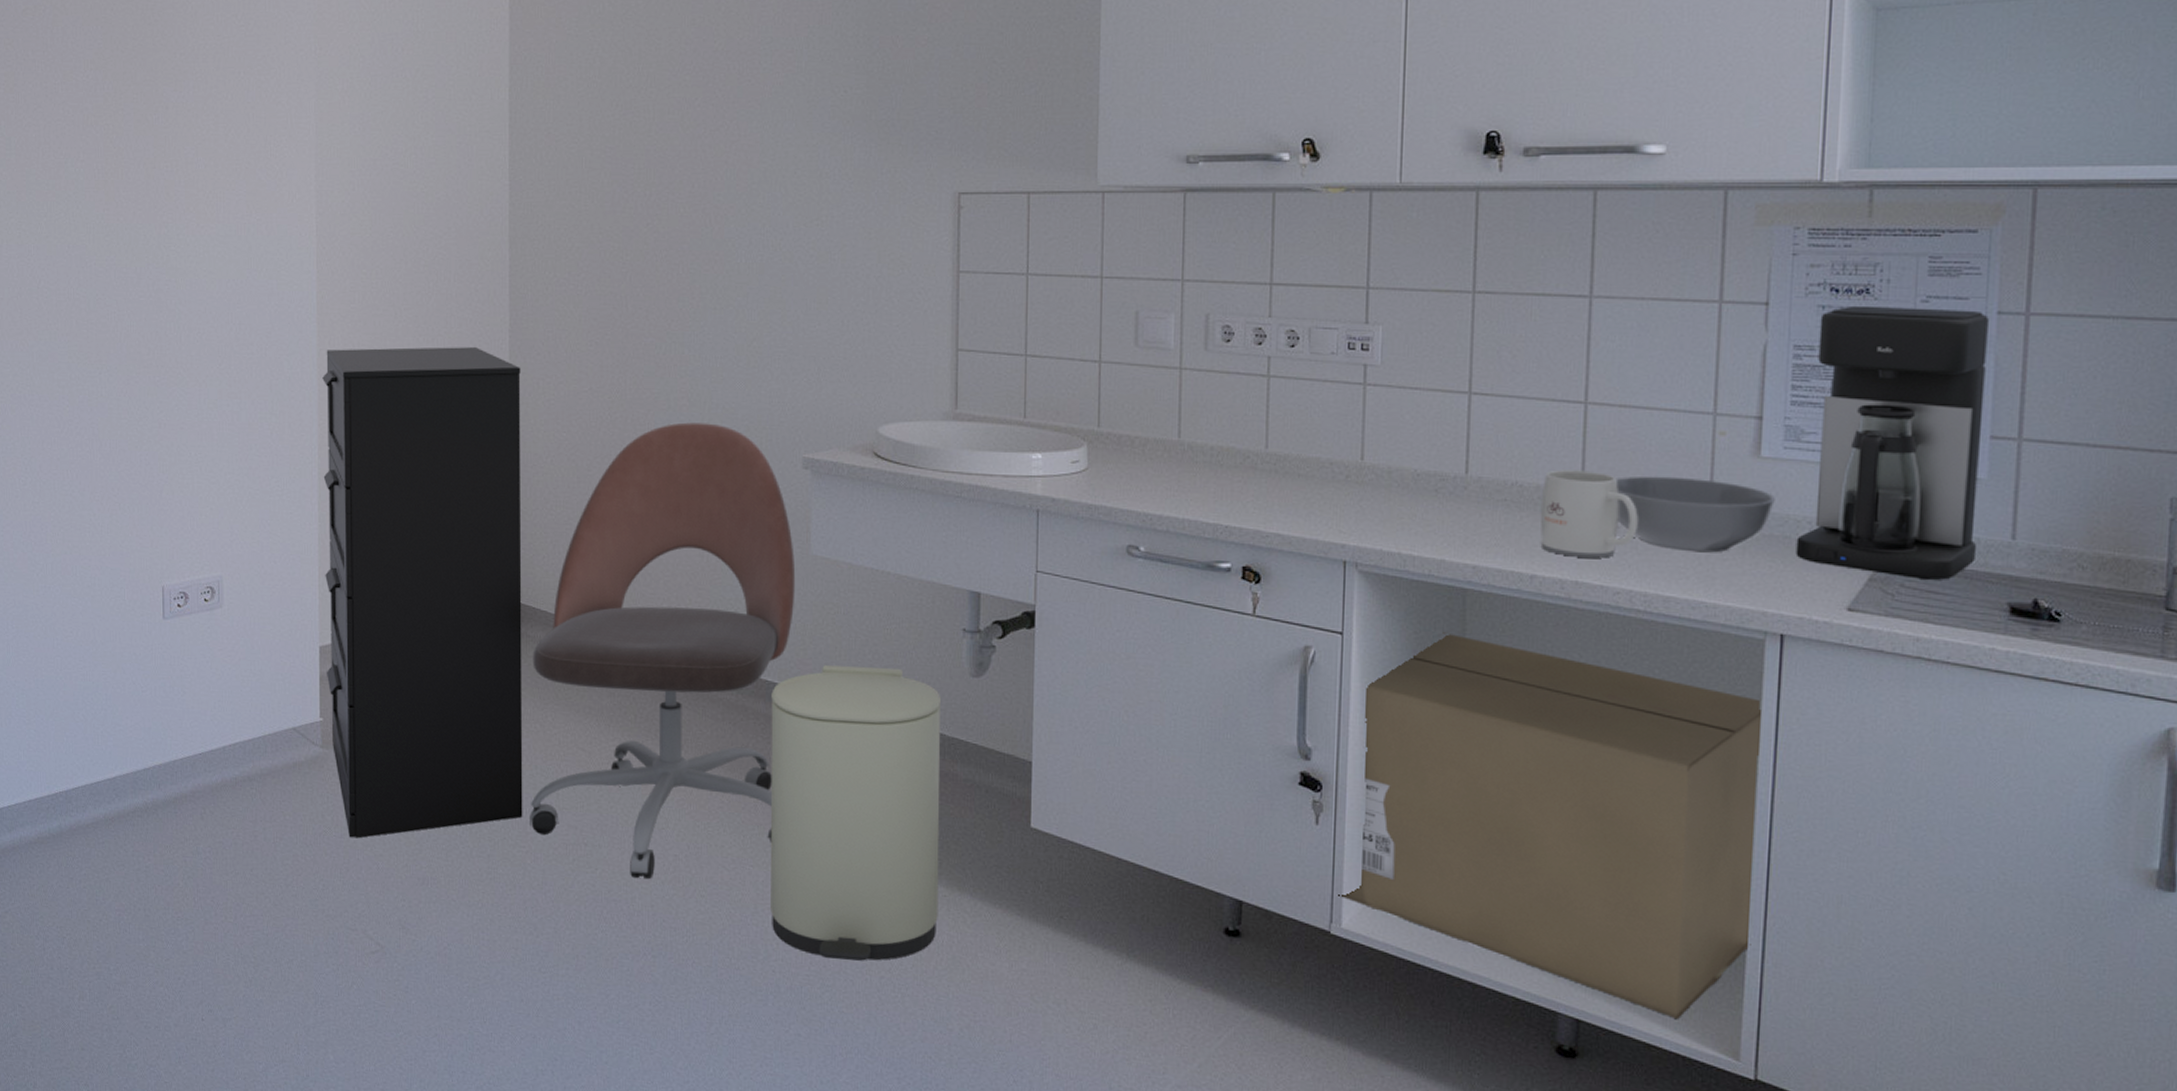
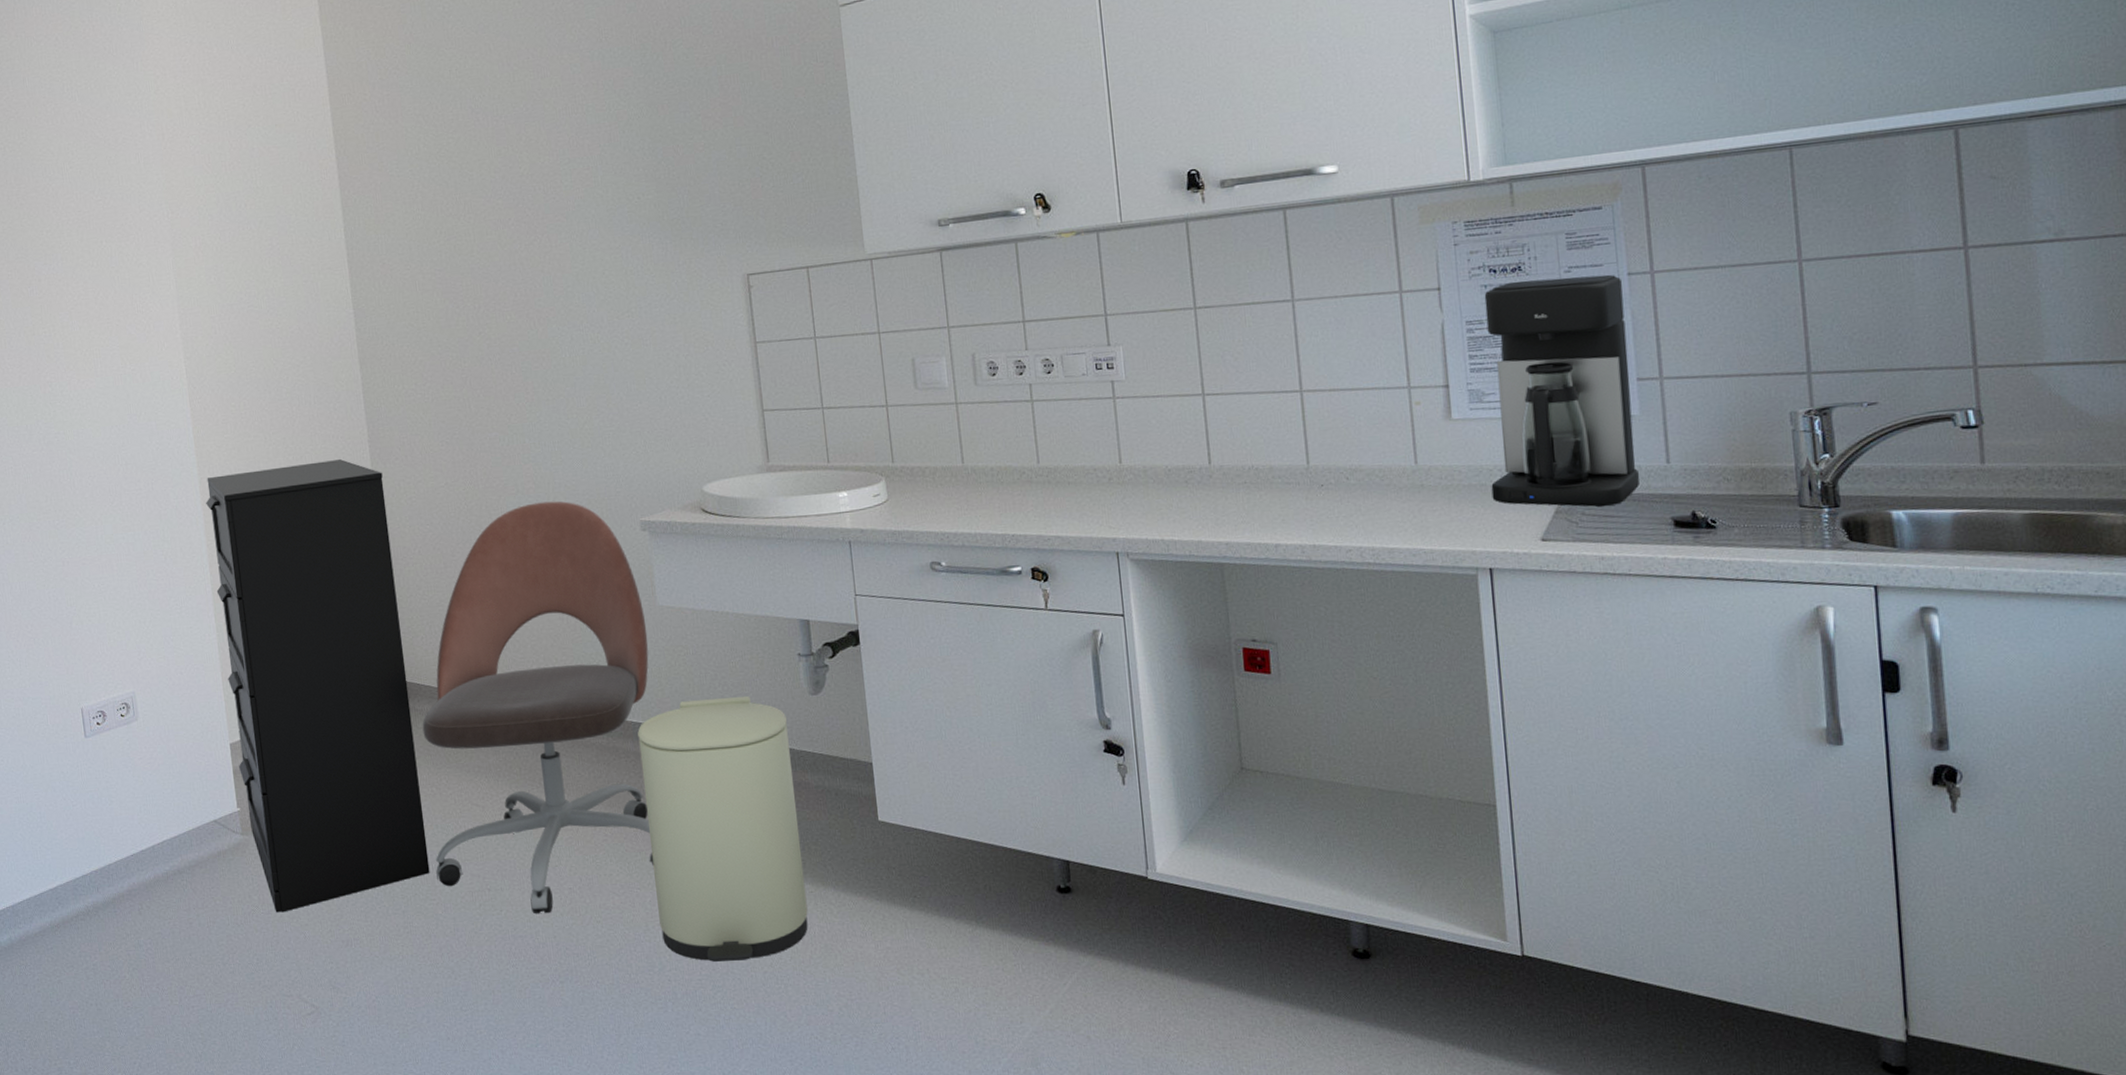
box: present [1338,632,1761,1019] -> none [1150,603,1503,912]
mug: present [1540,469,1638,558] -> none [1274,448,1359,525]
bowl: present [1615,475,1777,553] -> none [1334,444,1470,508]

